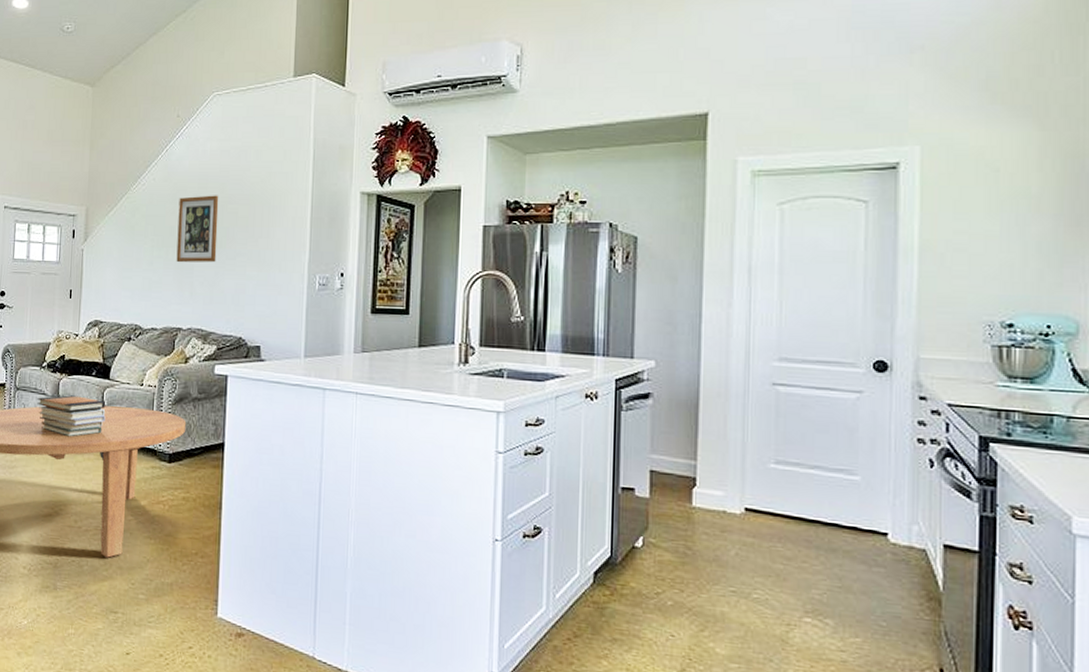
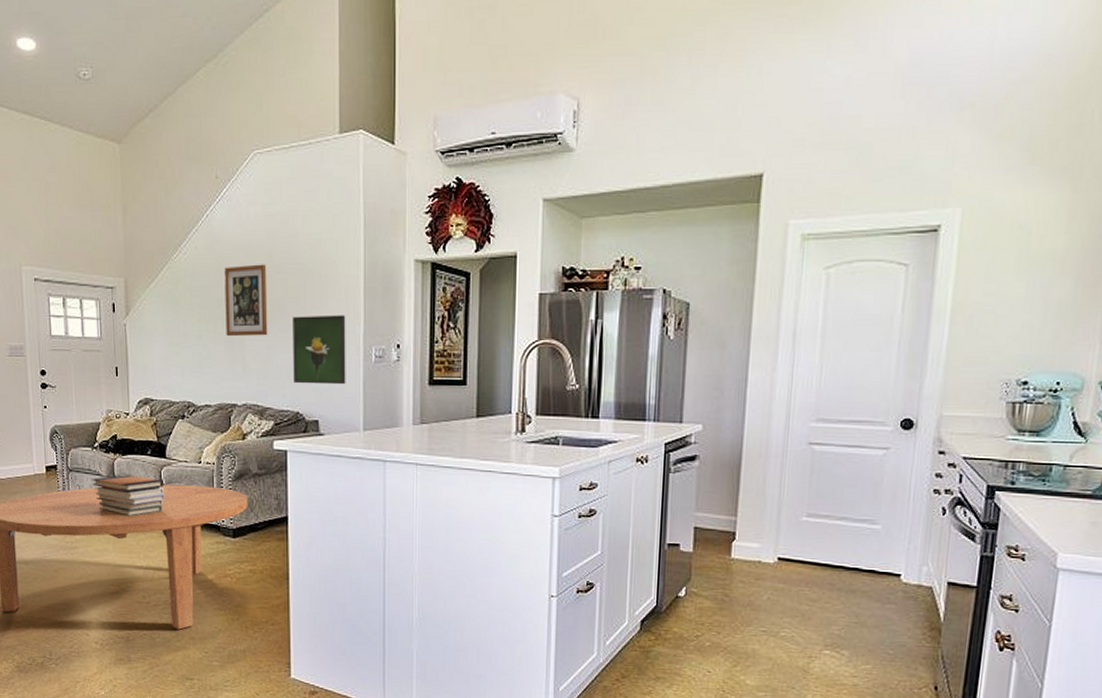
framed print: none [238,243,292,311] -> present [293,315,346,385]

